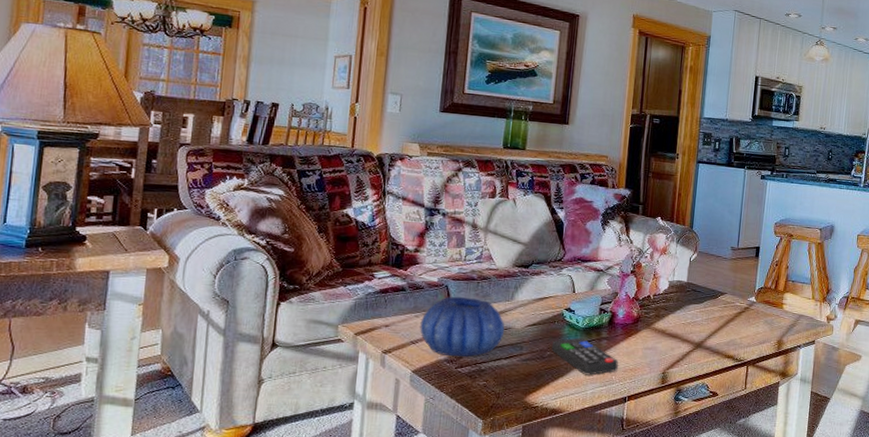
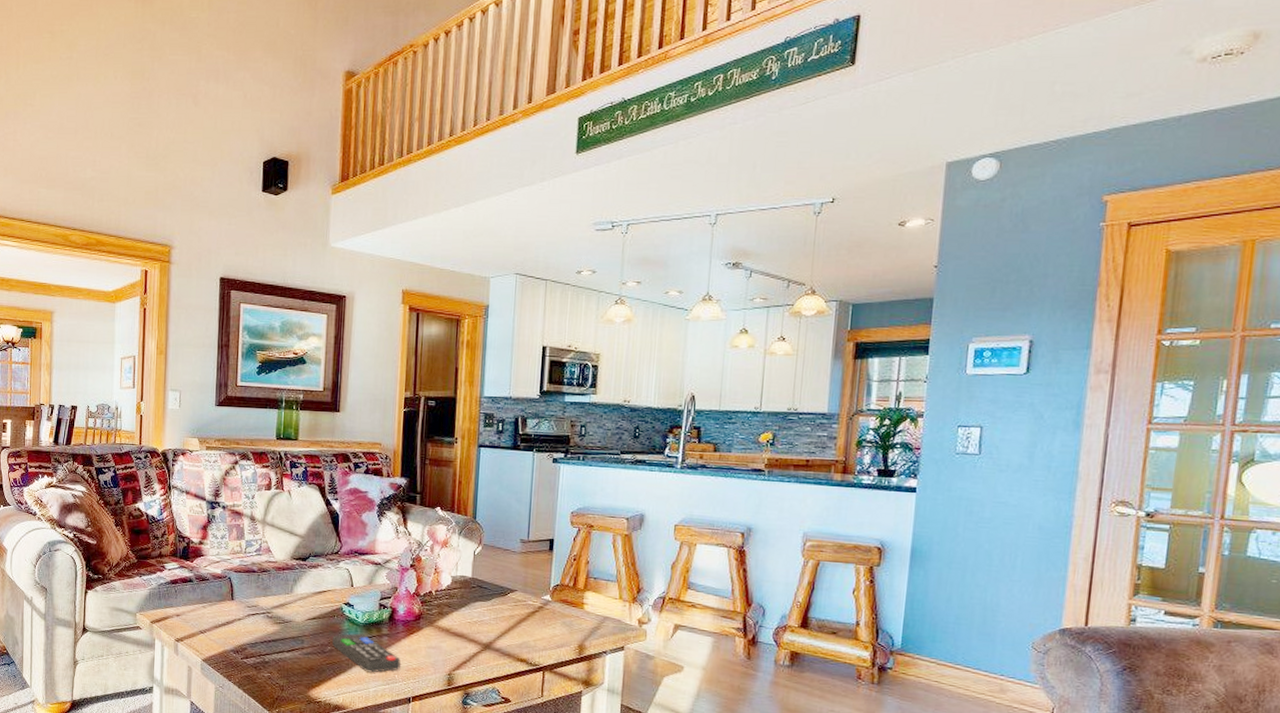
decorative bowl: present [420,296,505,357] -> none [207,588,286,648]

